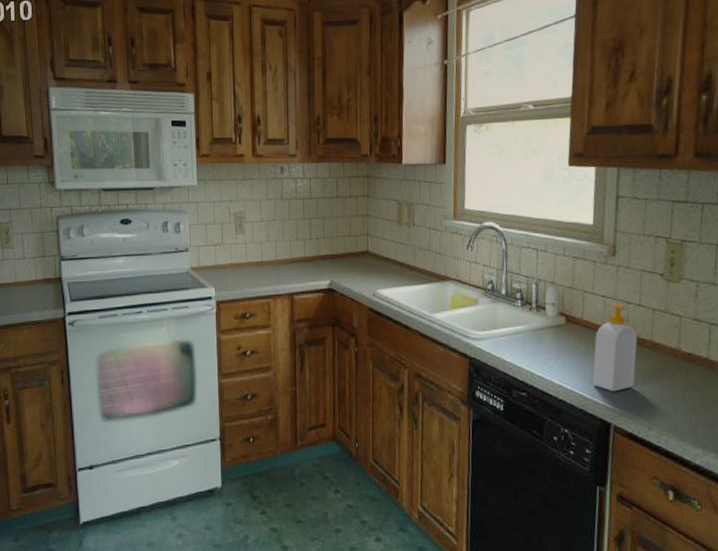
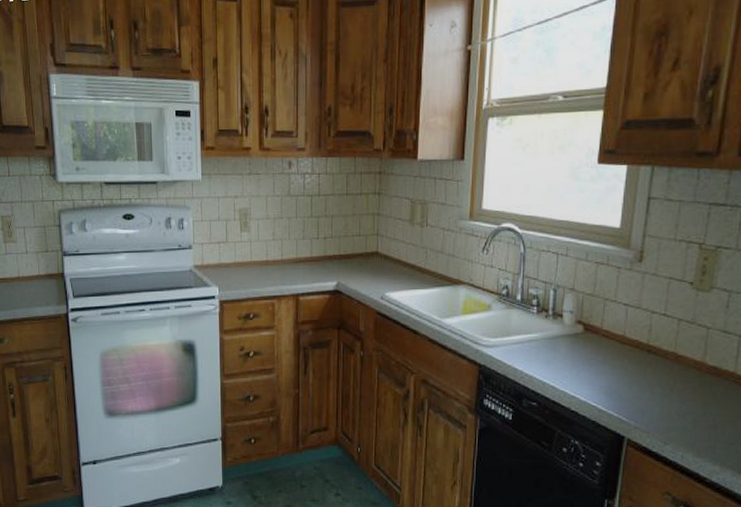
soap bottle: present [592,303,638,392] -> none [607,313,660,405]

